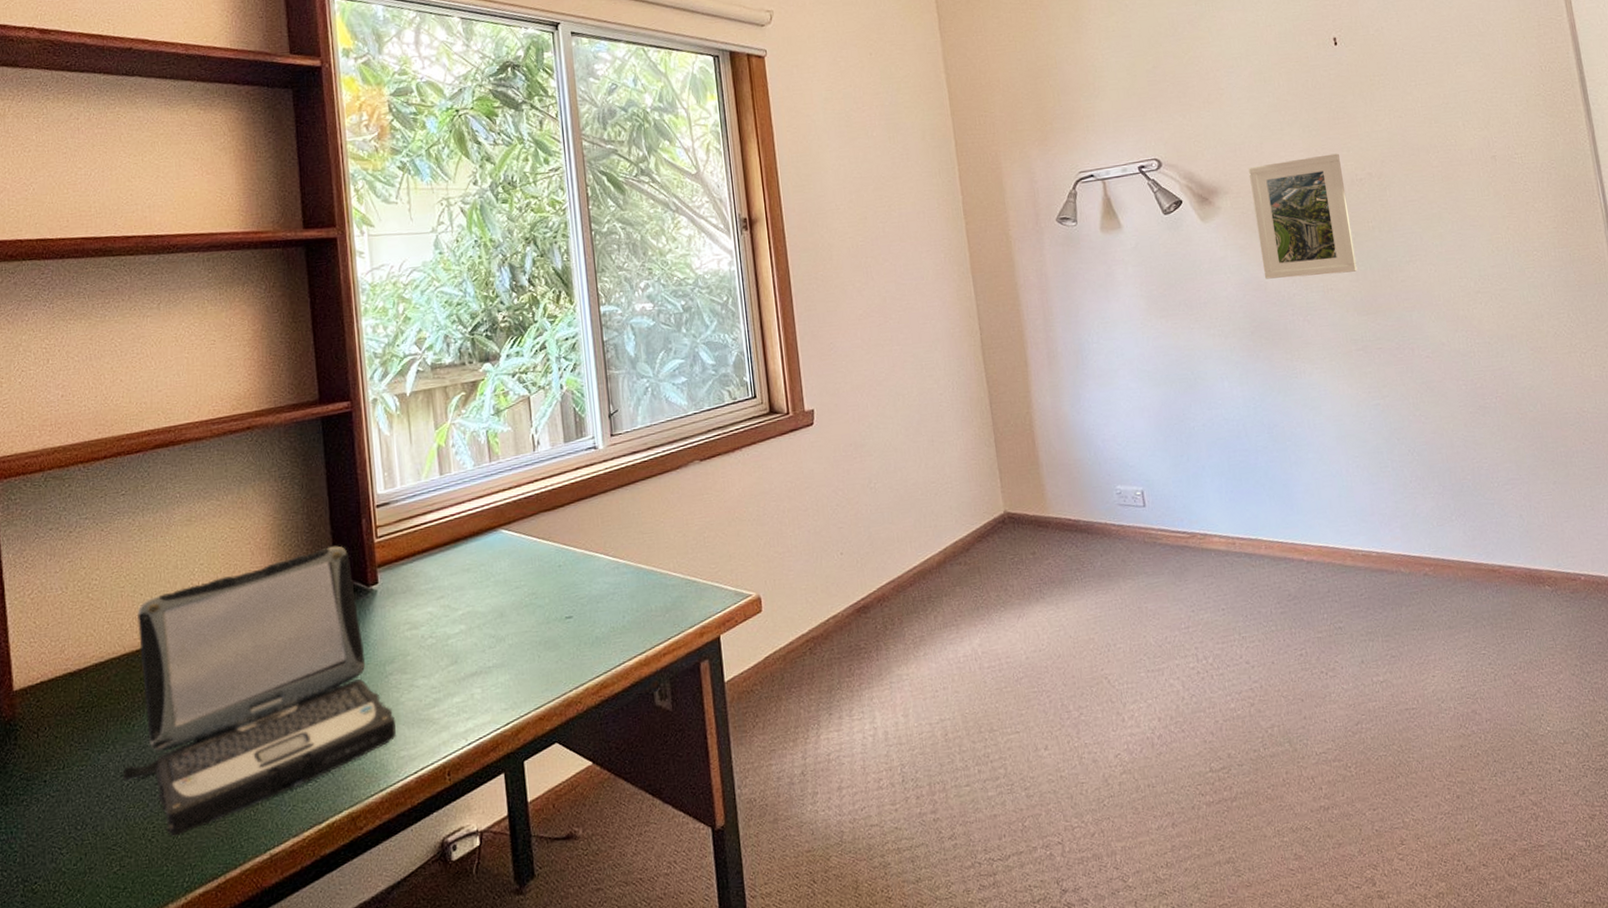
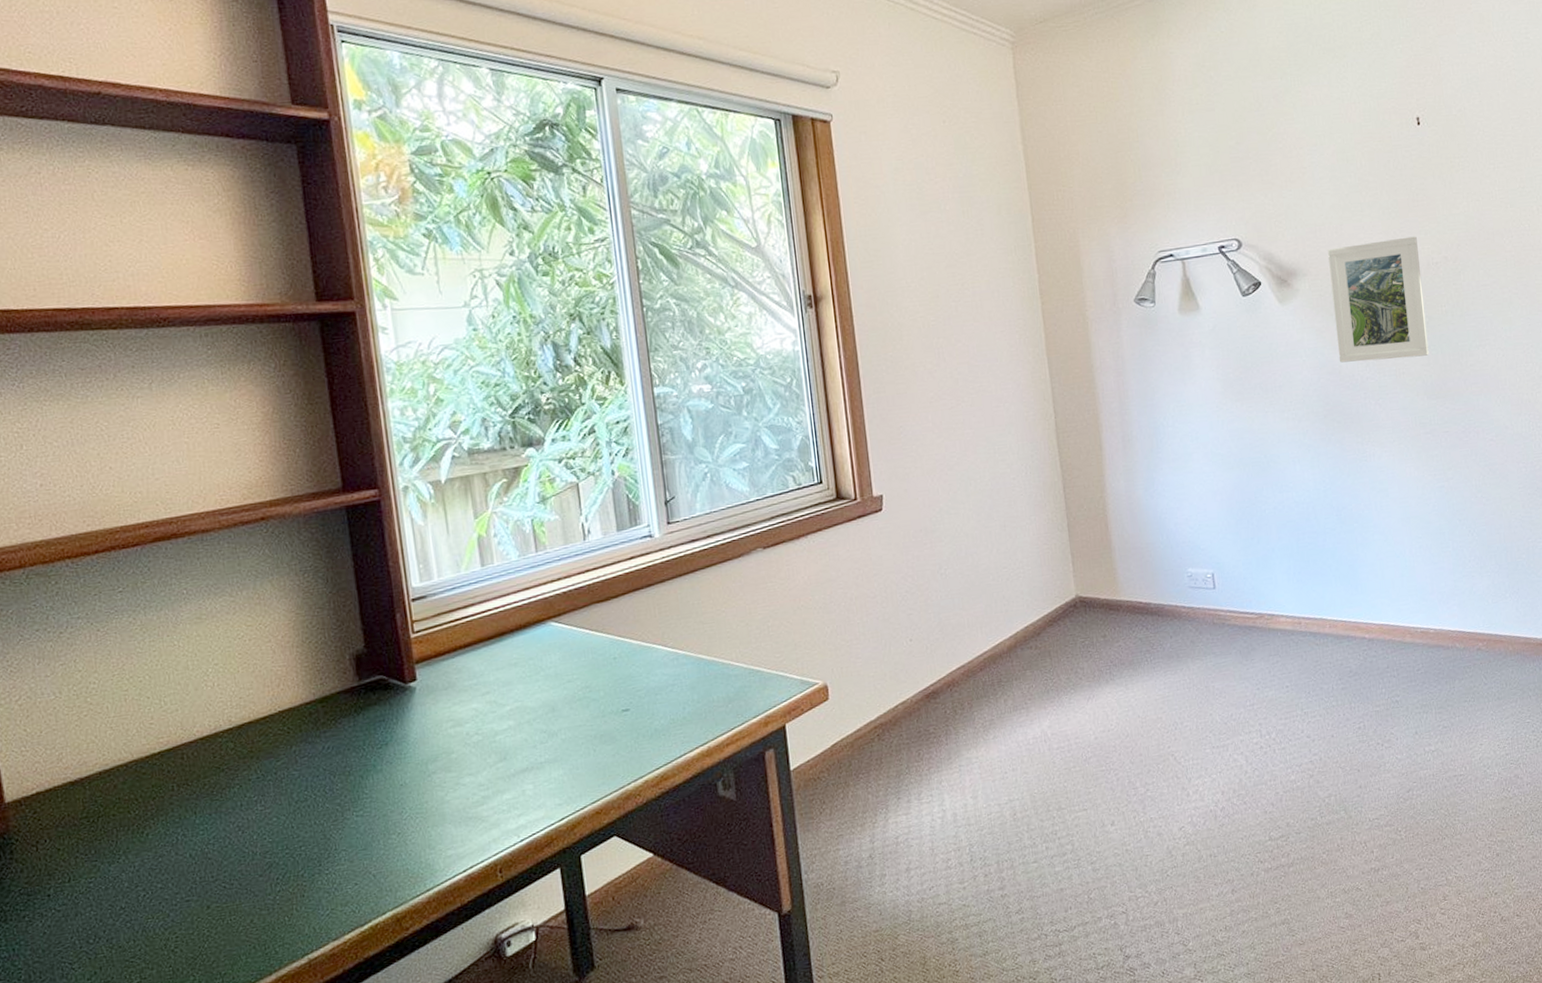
laptop: present [122,545,396,837] -> none [137,642,442,946]

